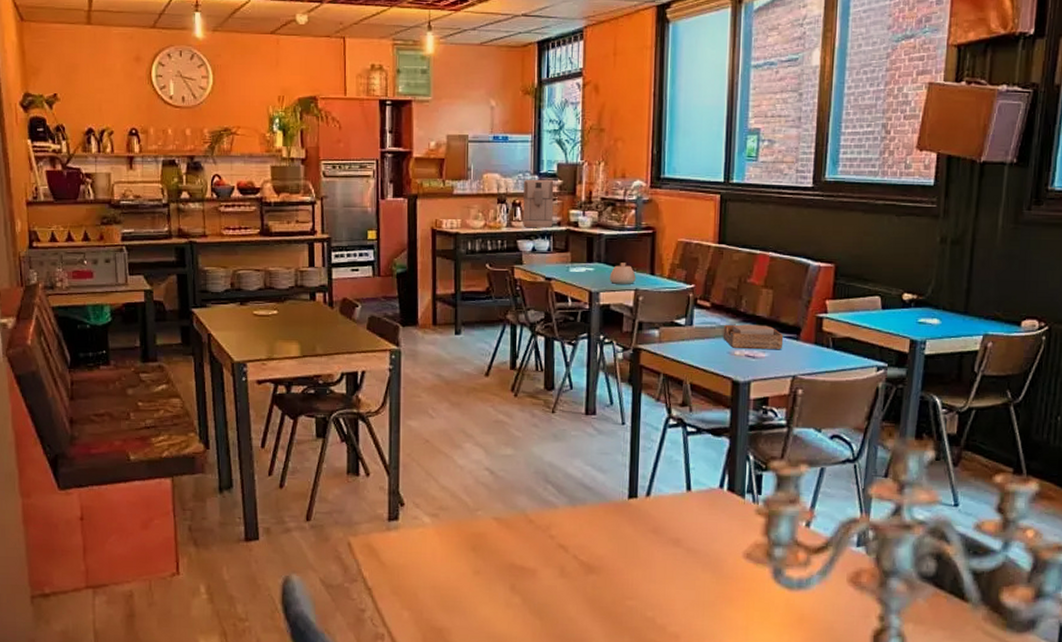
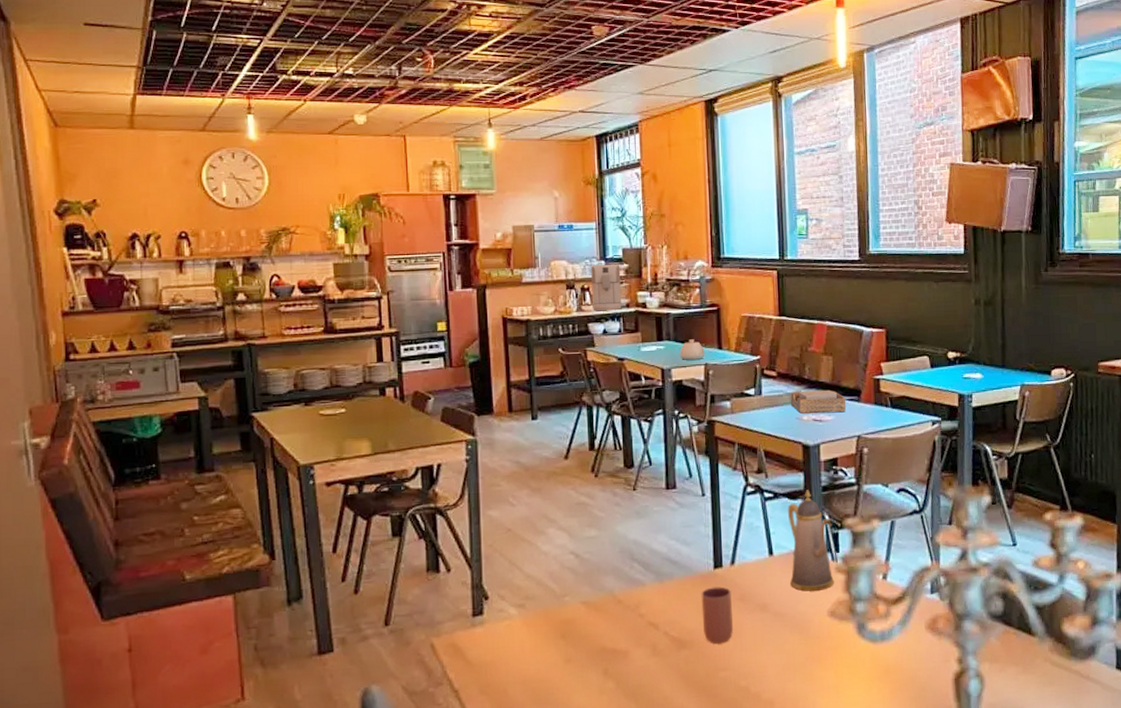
cup: none [613,516,644,572] -> present [701,586,733,644]
coffee pot: none [707,428,757,531] -> present [787,490,834,591]

